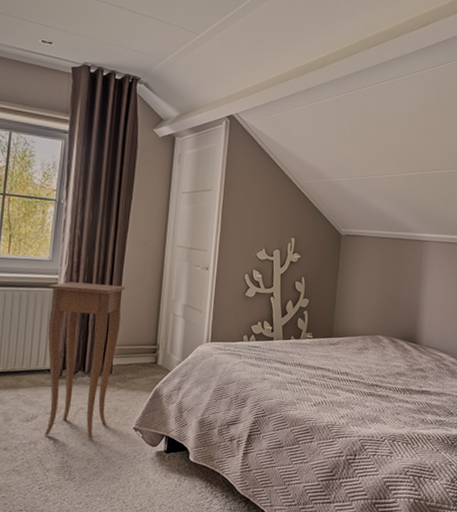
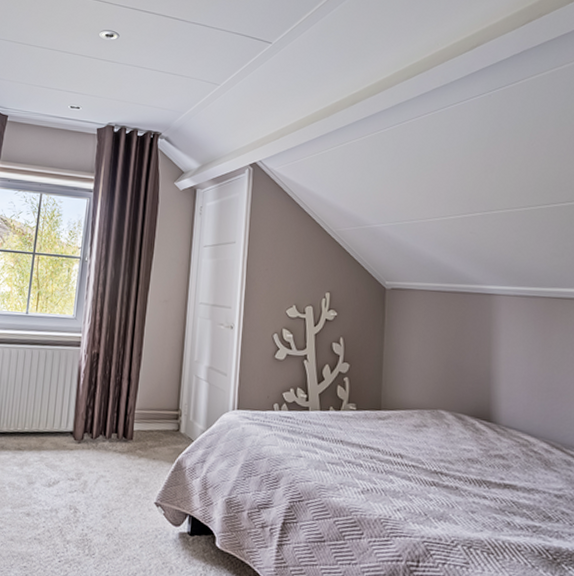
side table: present [45,281,126,439] -> none [66,340,147,511]

